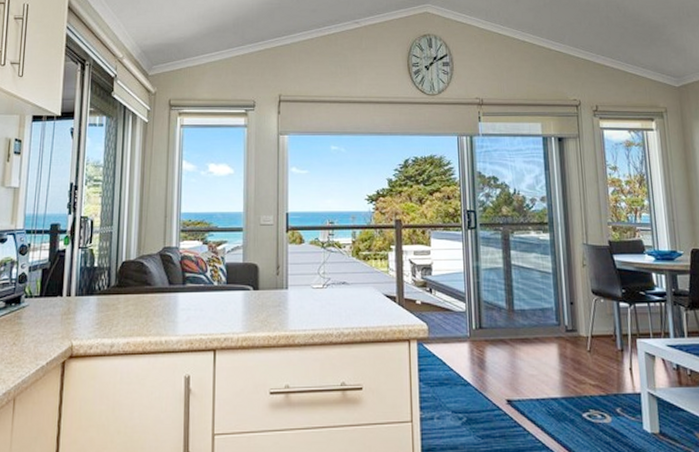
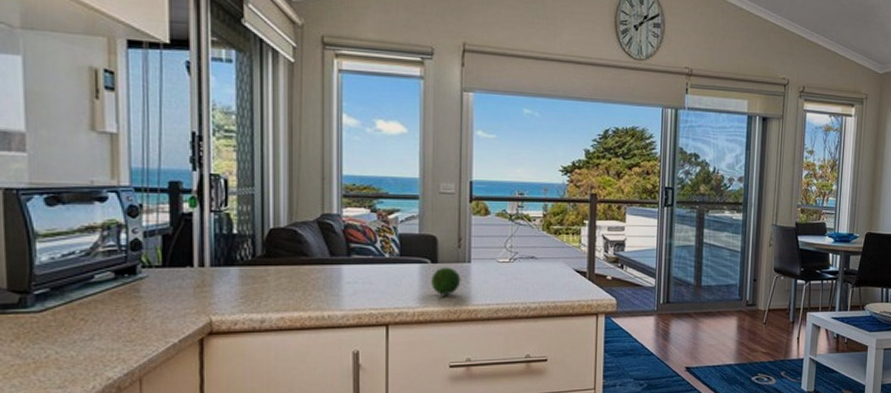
fruit: none [253,293,280,320] -> present [431,267,461,295]

